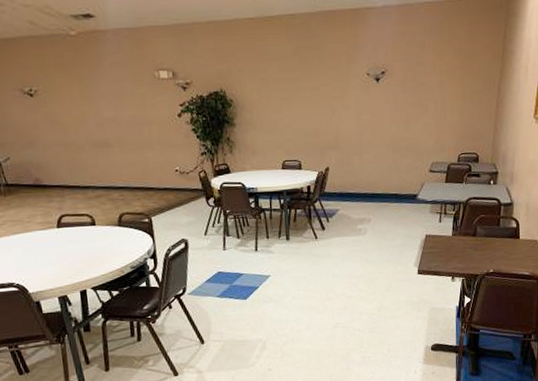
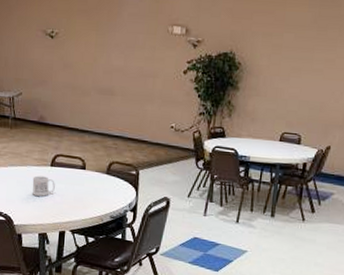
mug: none [40,239,67,260] -> present [32,175,55,197]

